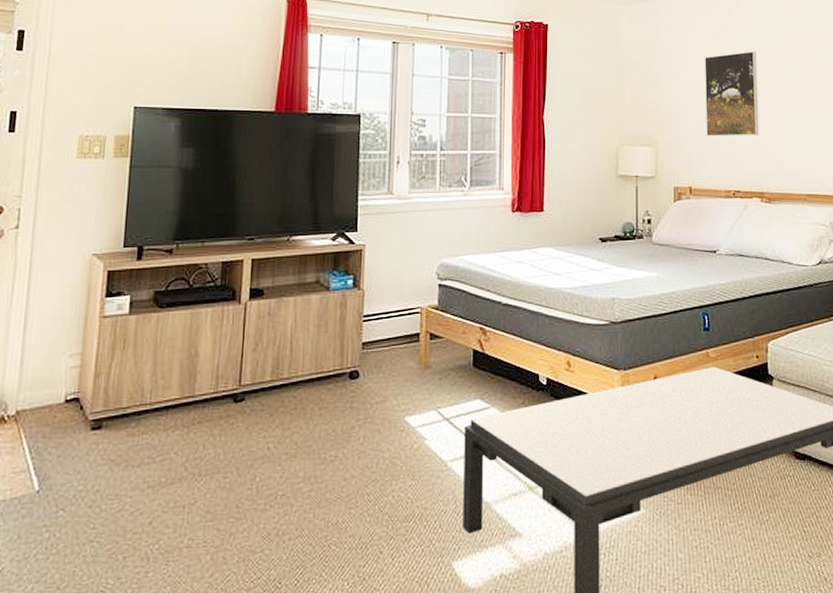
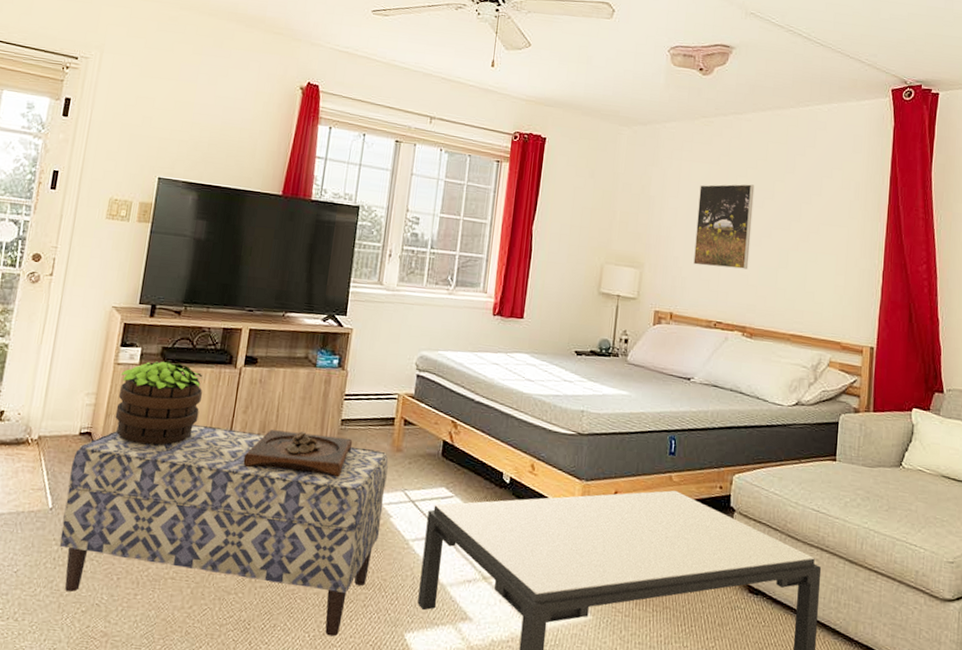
bench: none [51,370,417,582] -> present [59,424,388,637]
potted plant: none [105,306,207,403] -> present [115,361,205,445]
wooden tray: none [257,362,377,411] -> present [243,429,353,478]

